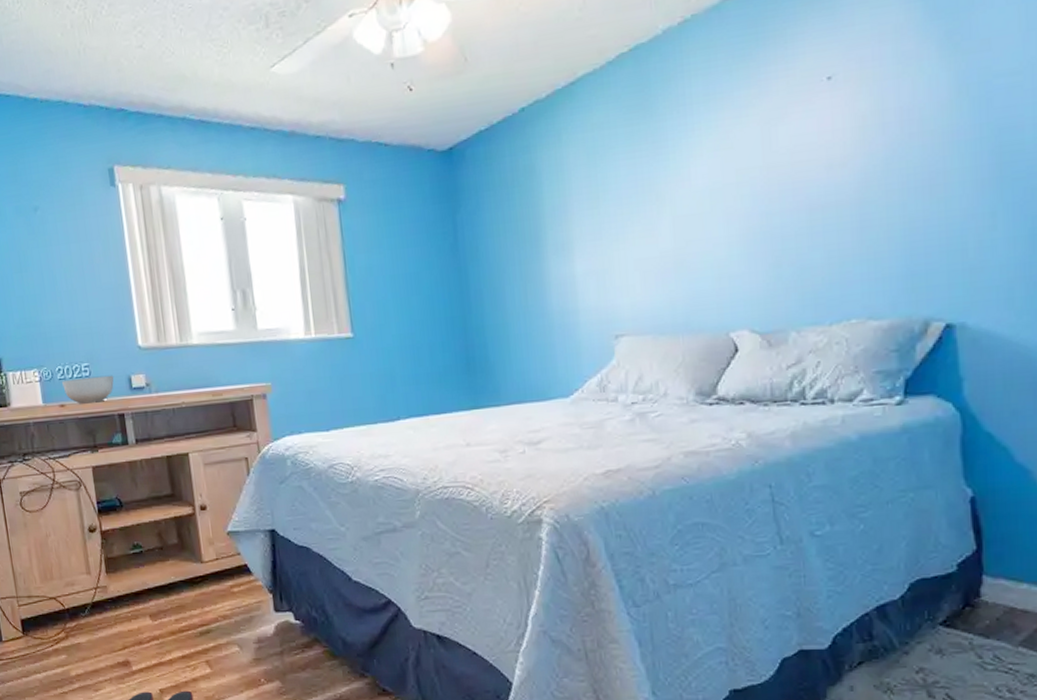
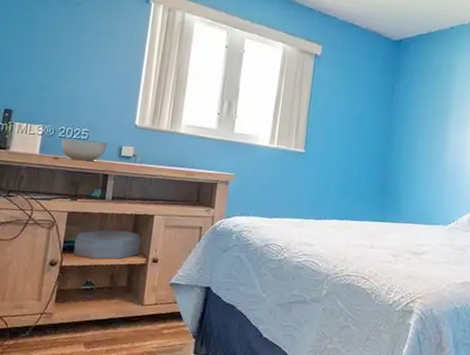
decorative box: none [108,477,183,518] -> present [73,230,141,260]

